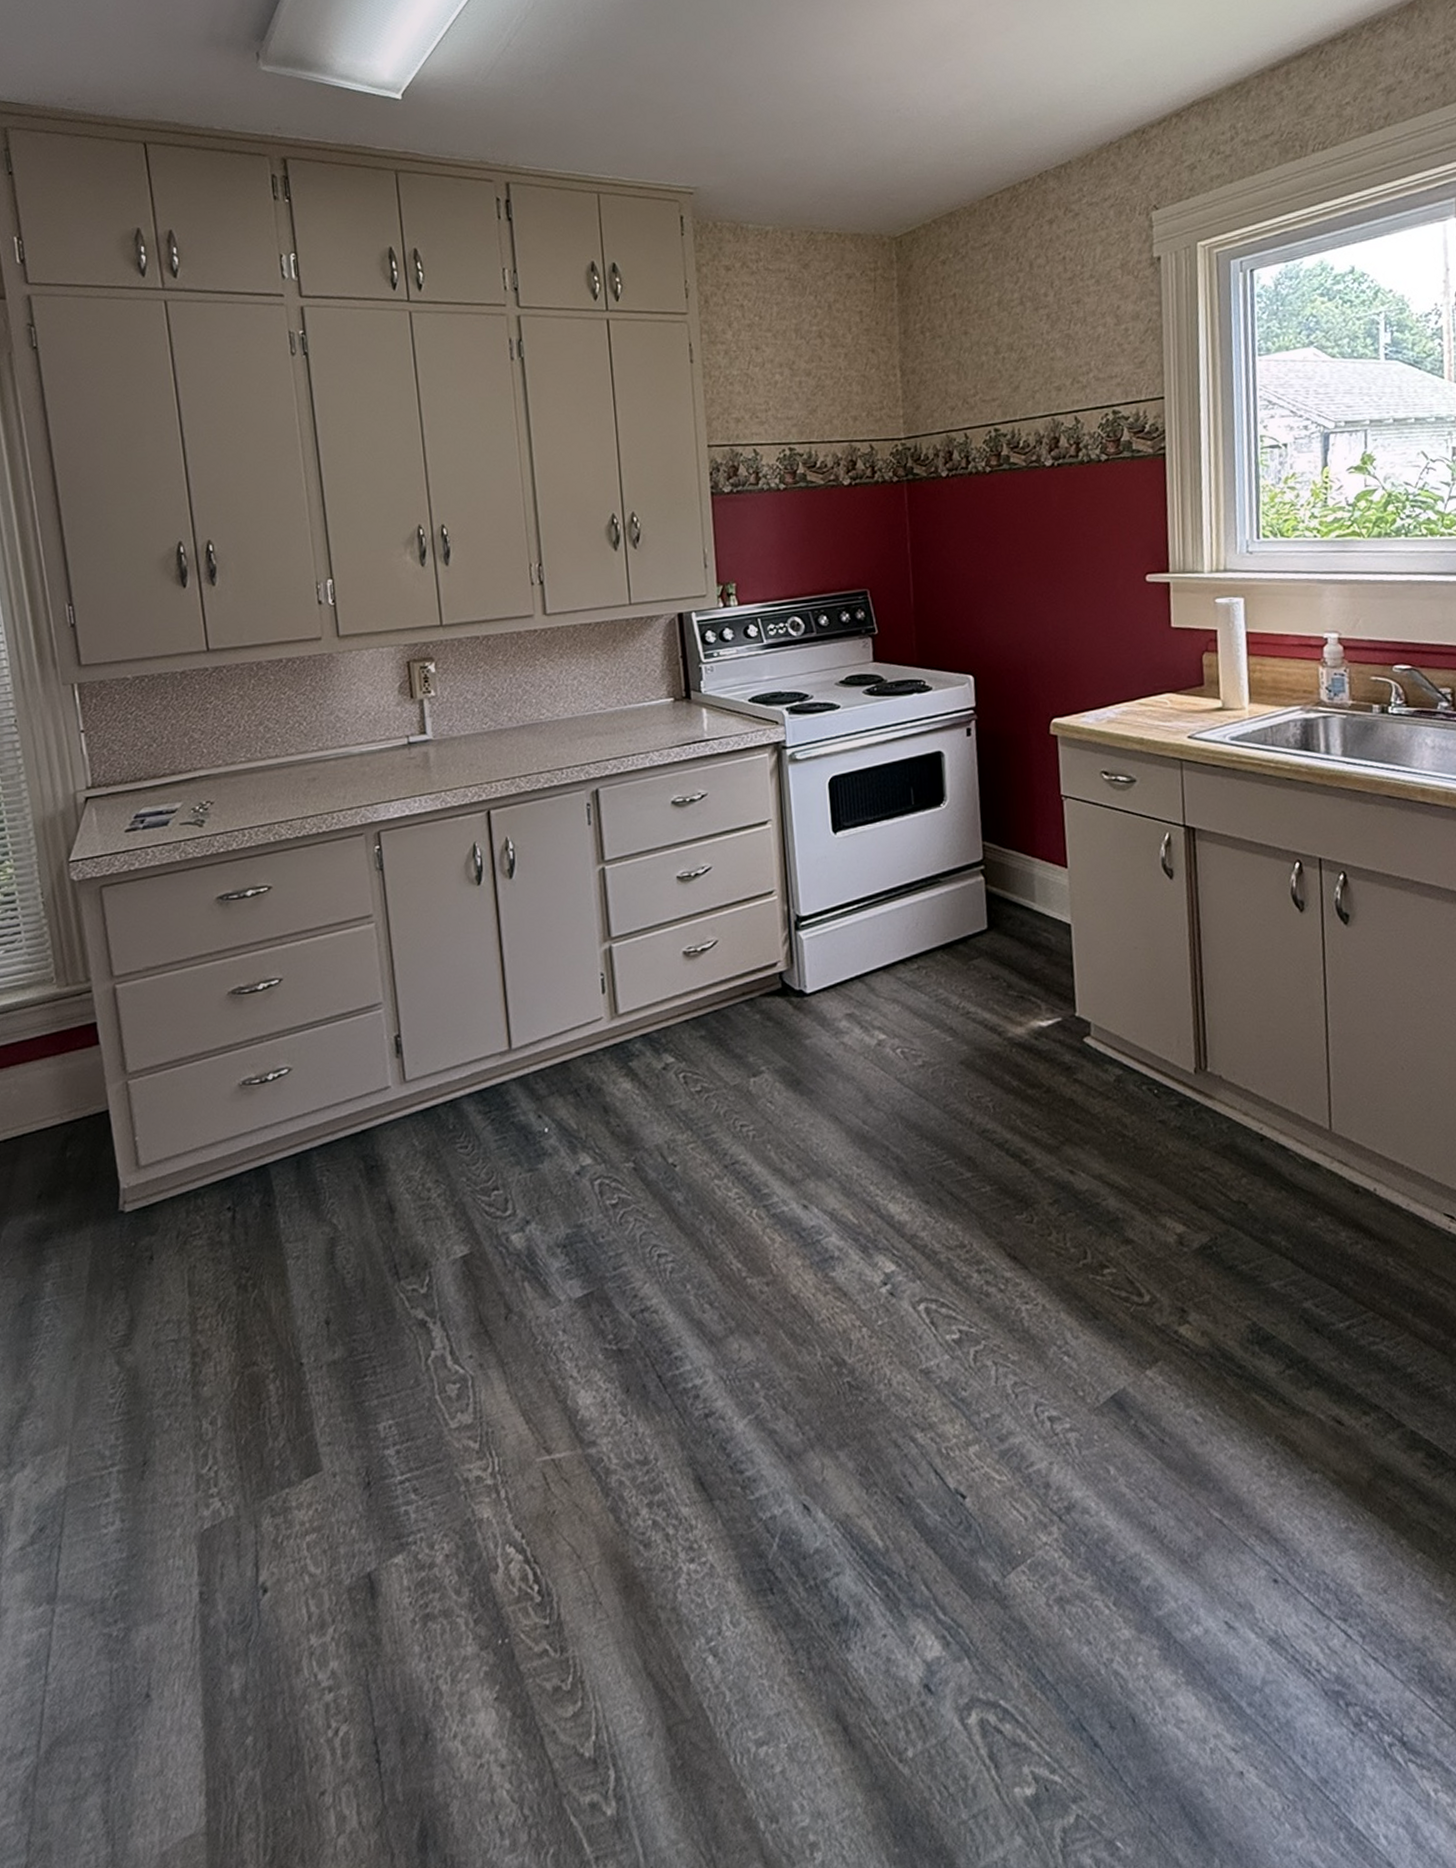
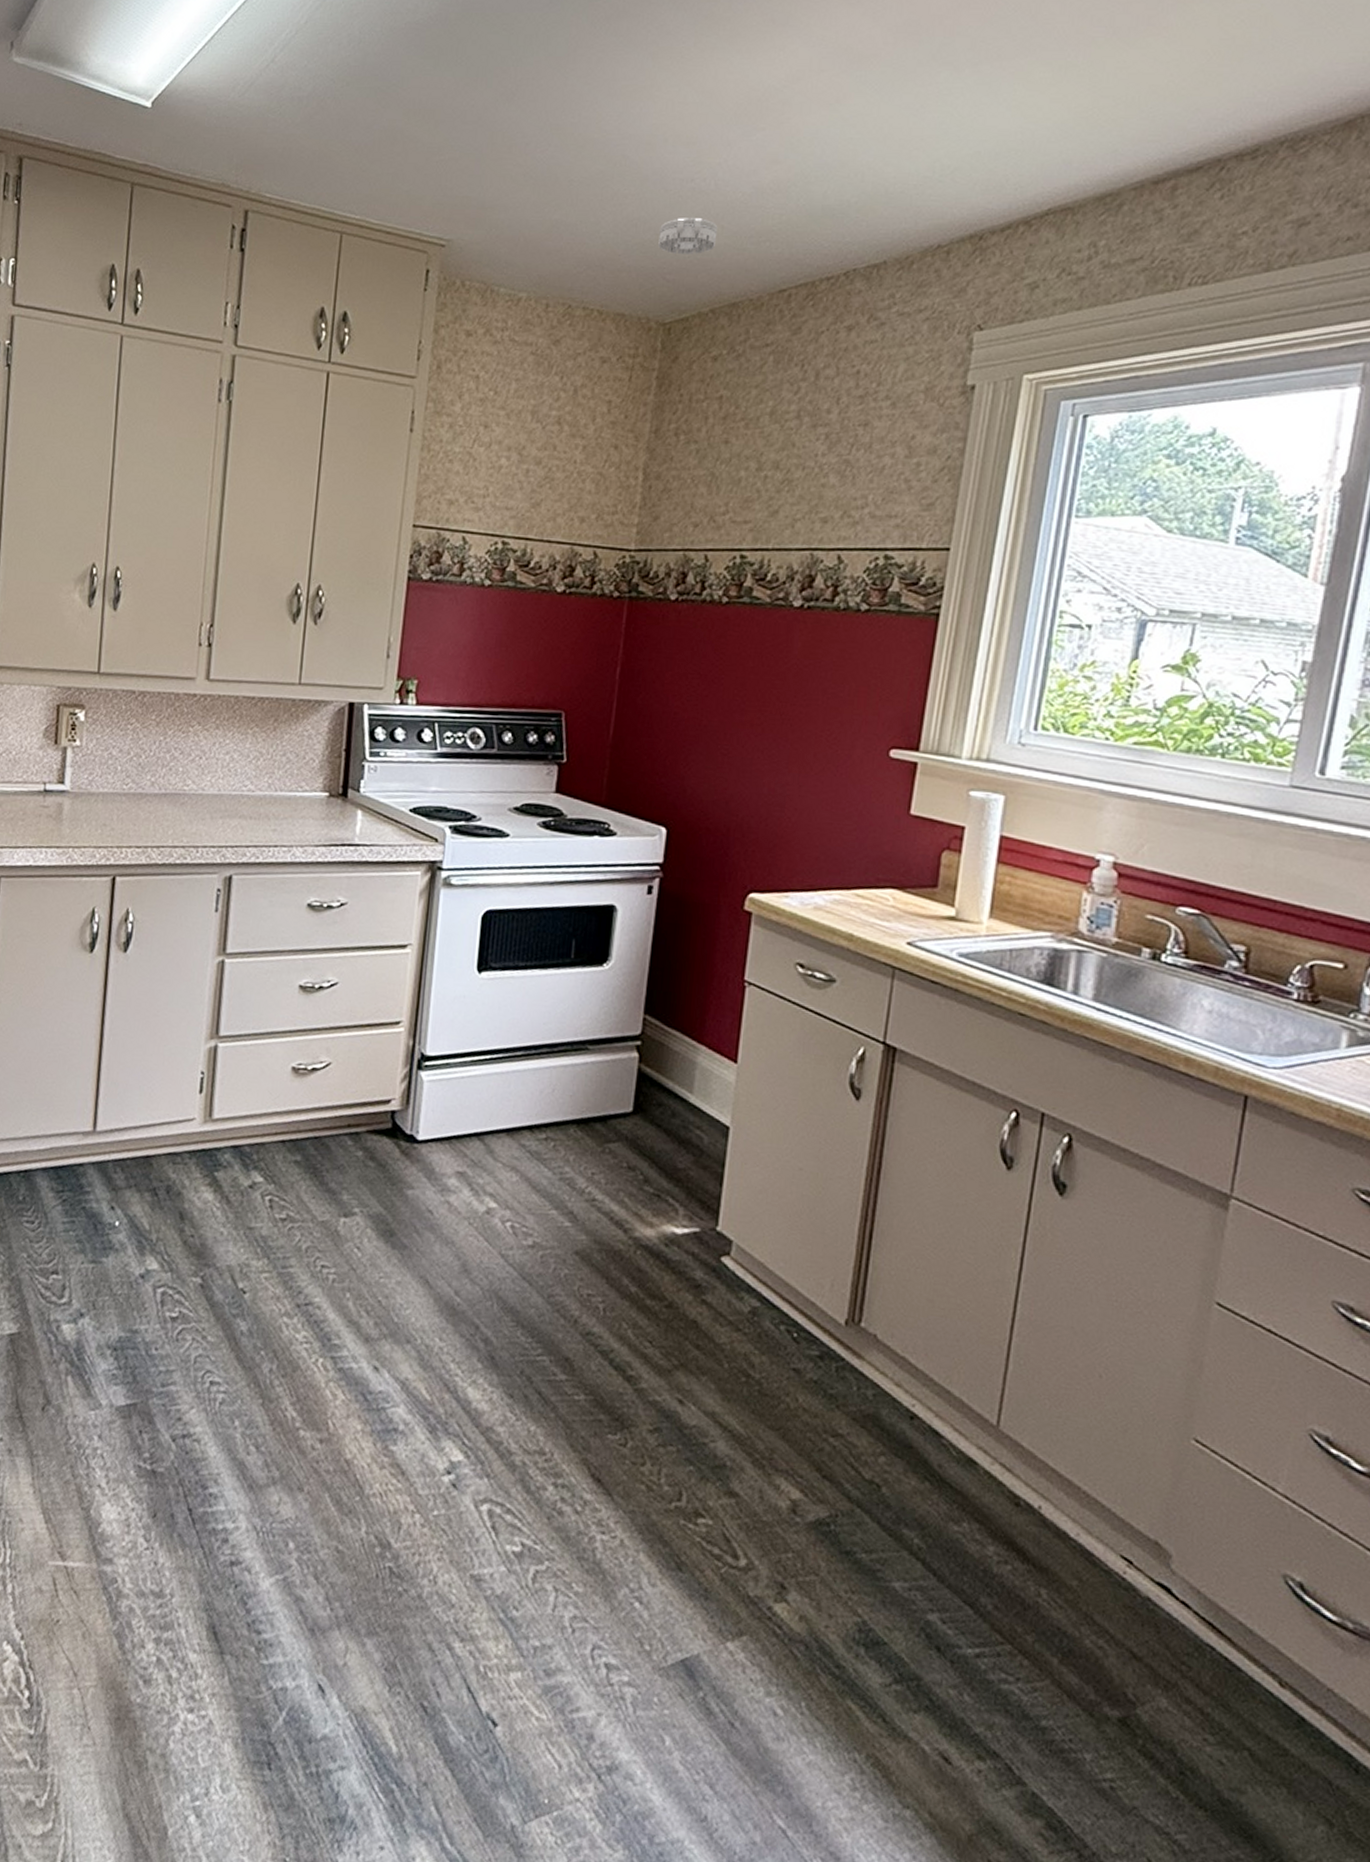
smoke detector: none [877,142,928,176] -> present [658,216,718,255]

